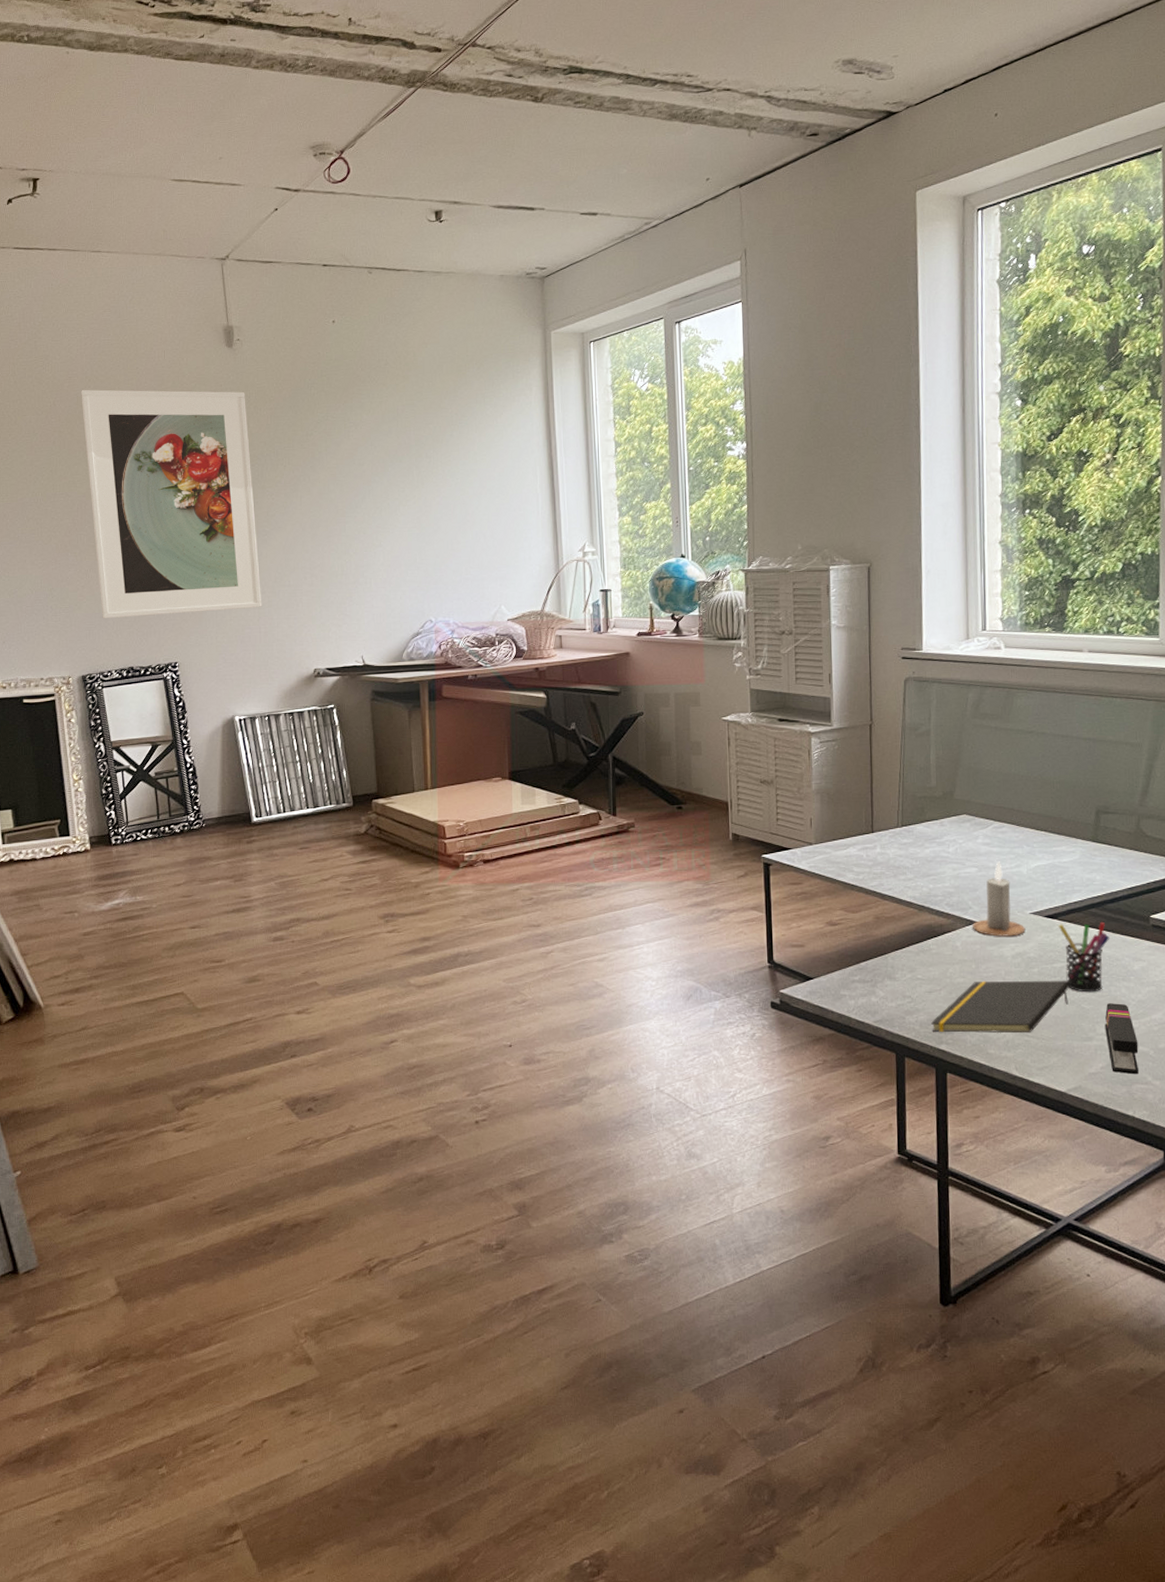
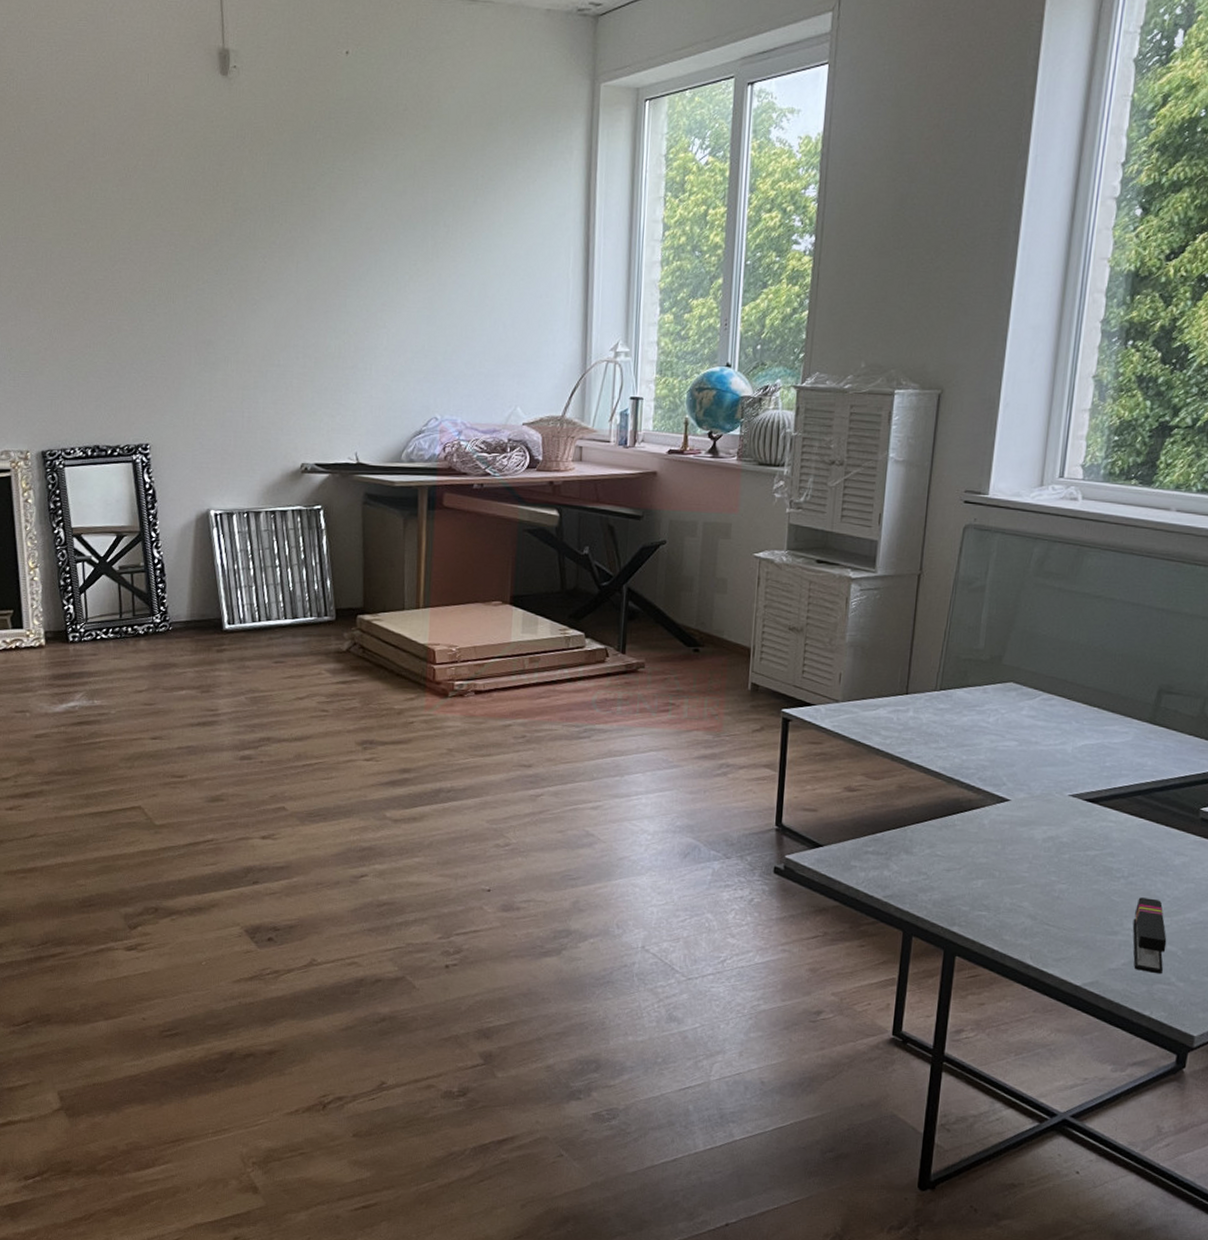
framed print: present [81,389,262,618] -> none [50,114,247,389]
notepad: present [930,980,1069,1034] -> none [944,863,1101,922]
candle: present [972,861,1026,937] -> none [1003,736,1062,819]
pen holder: present [1058,922,1110,993] -> none [1097,809,1153,885]

